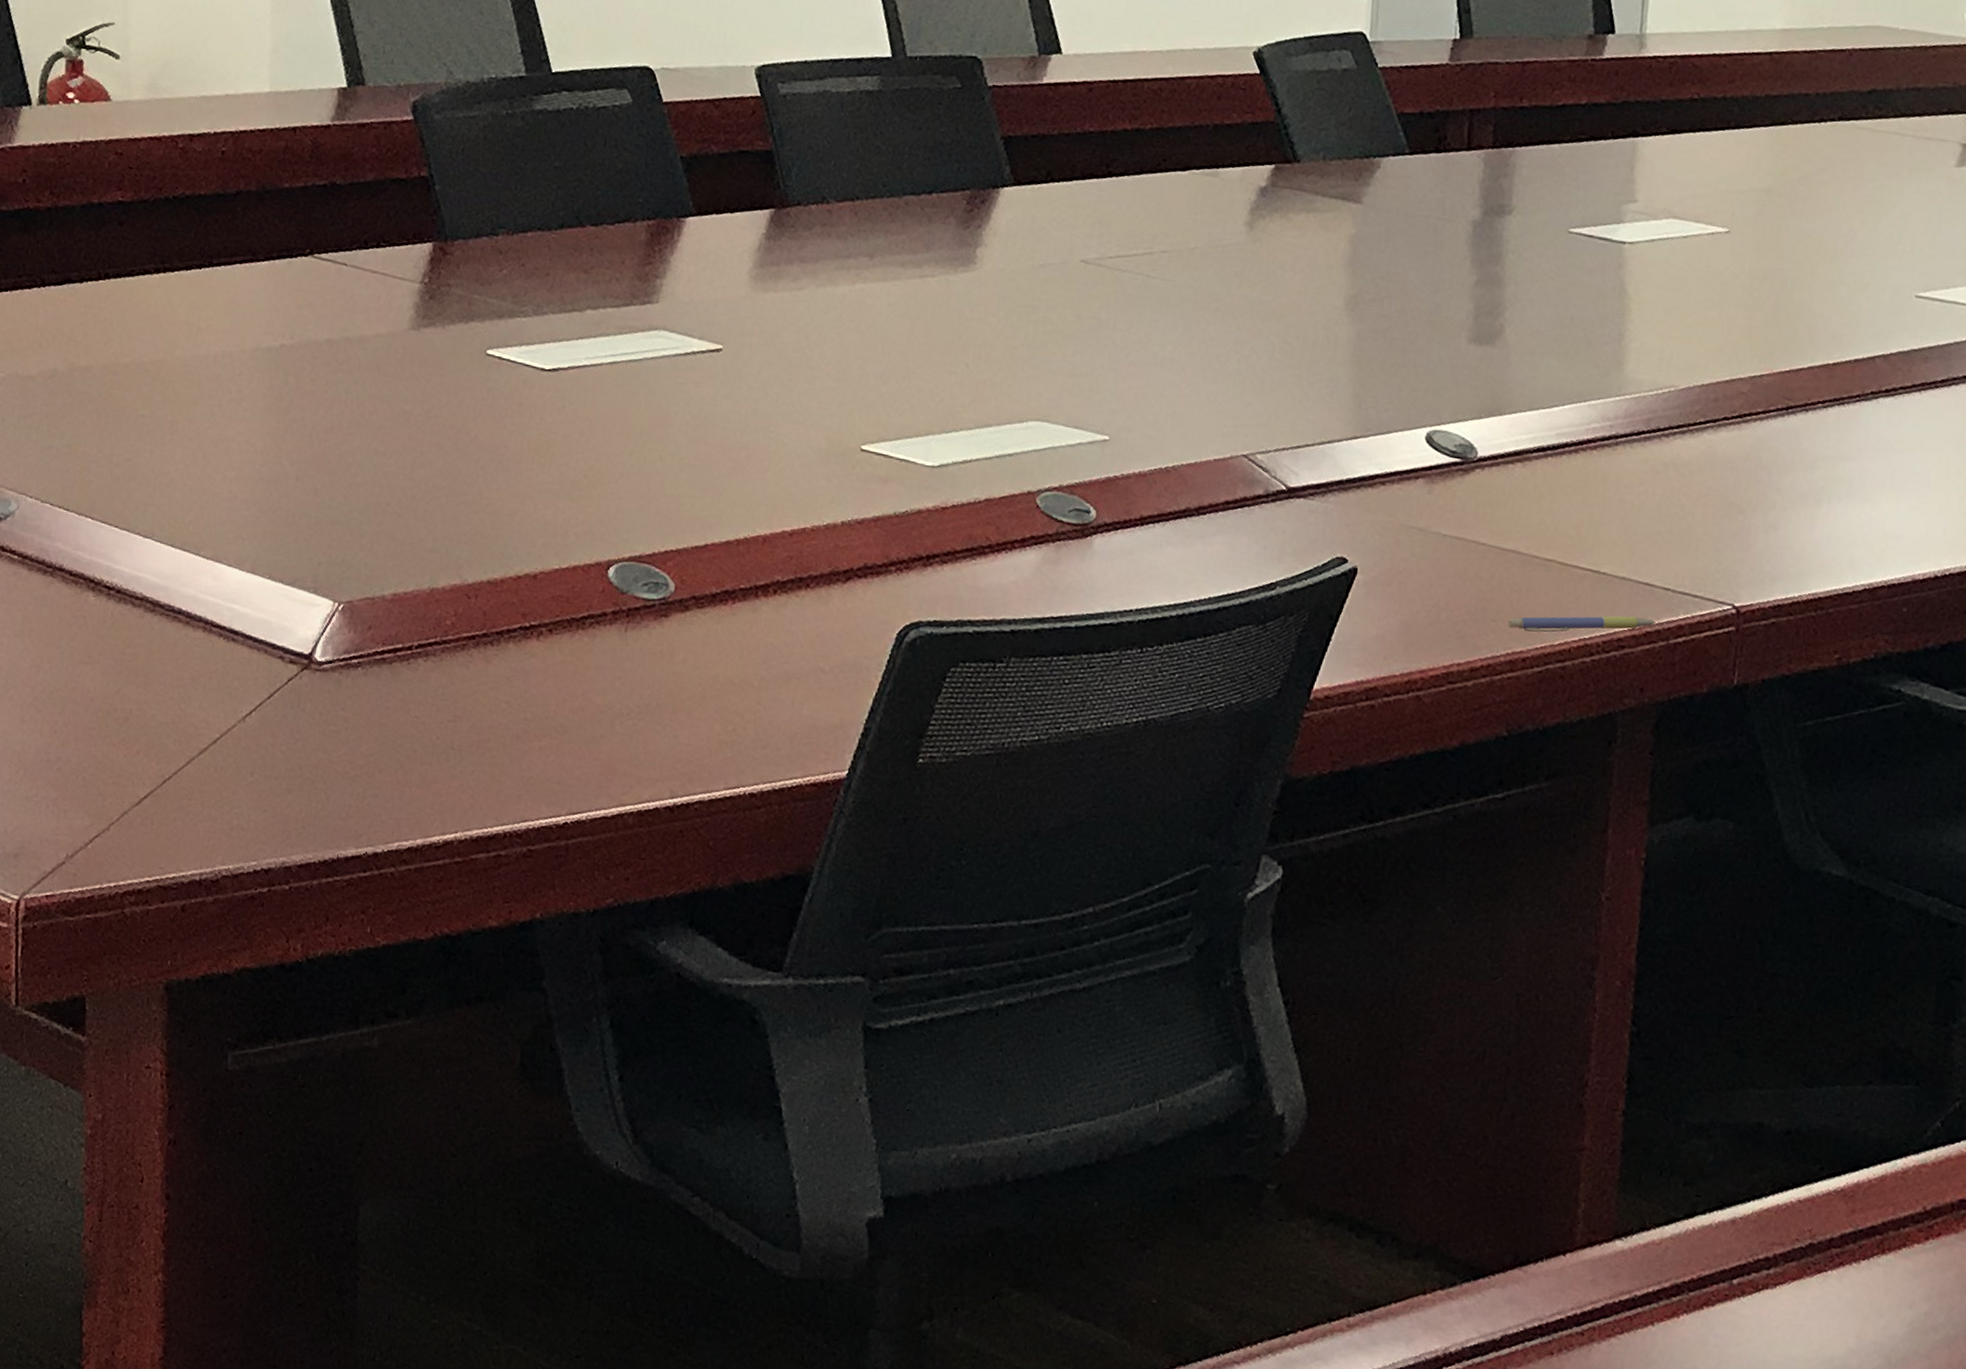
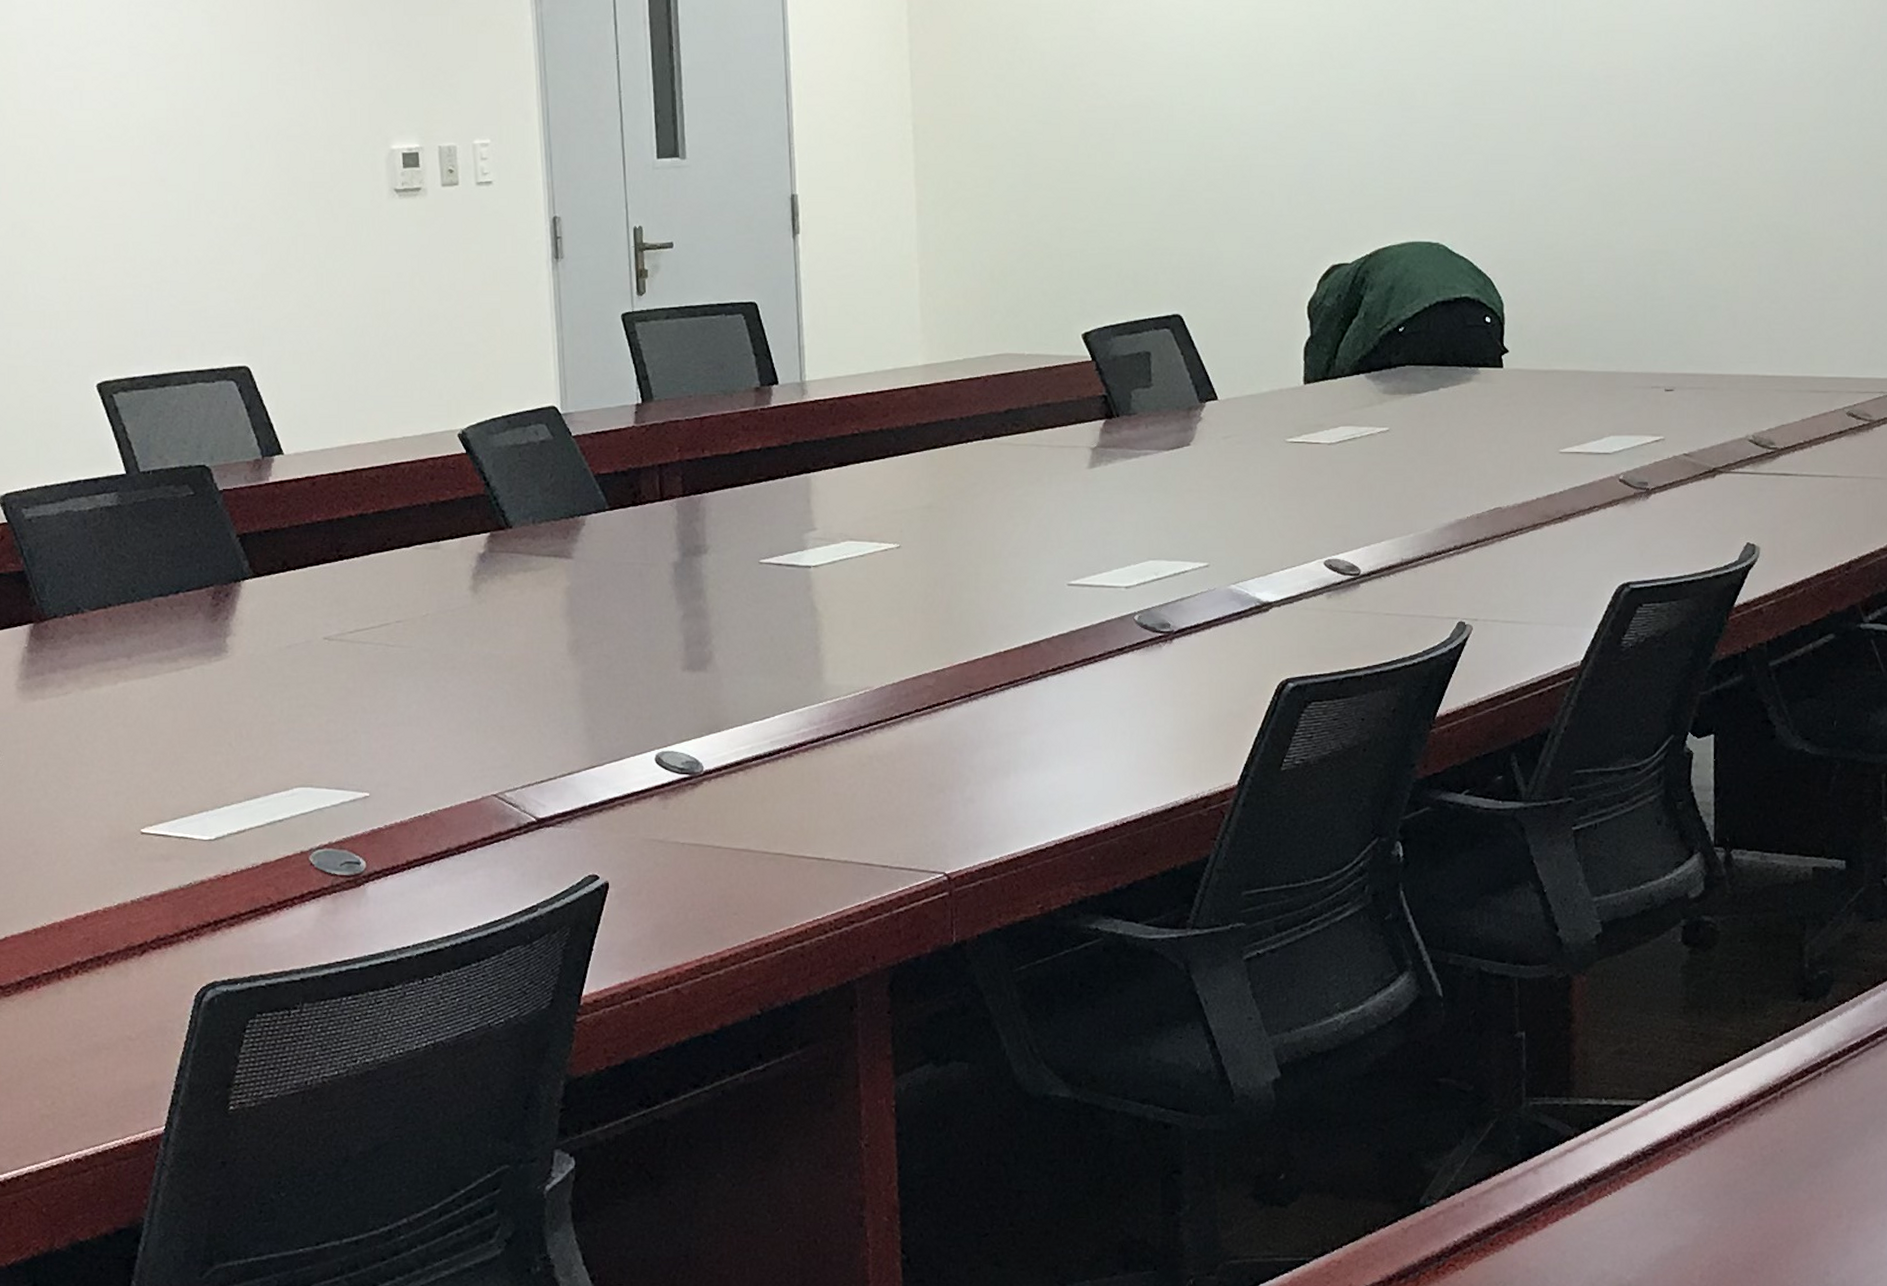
pen: present [1507,615,1655,633] -> none [748,894,878,920]

